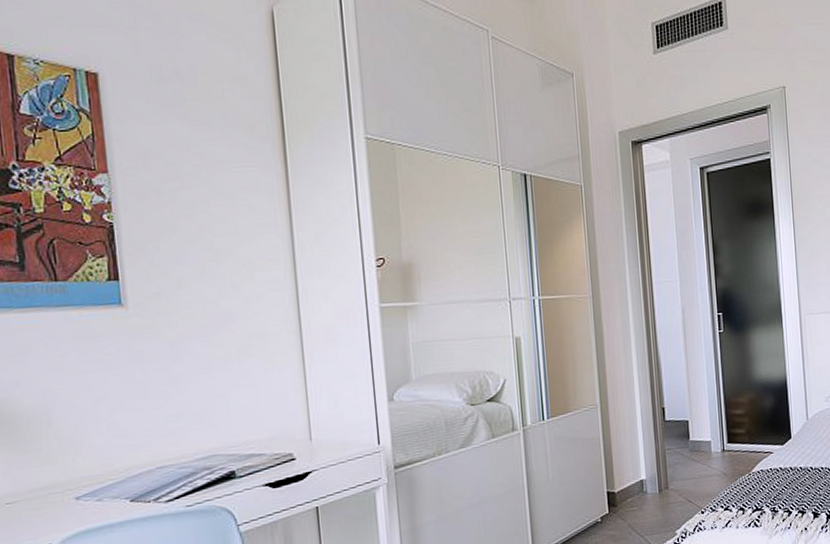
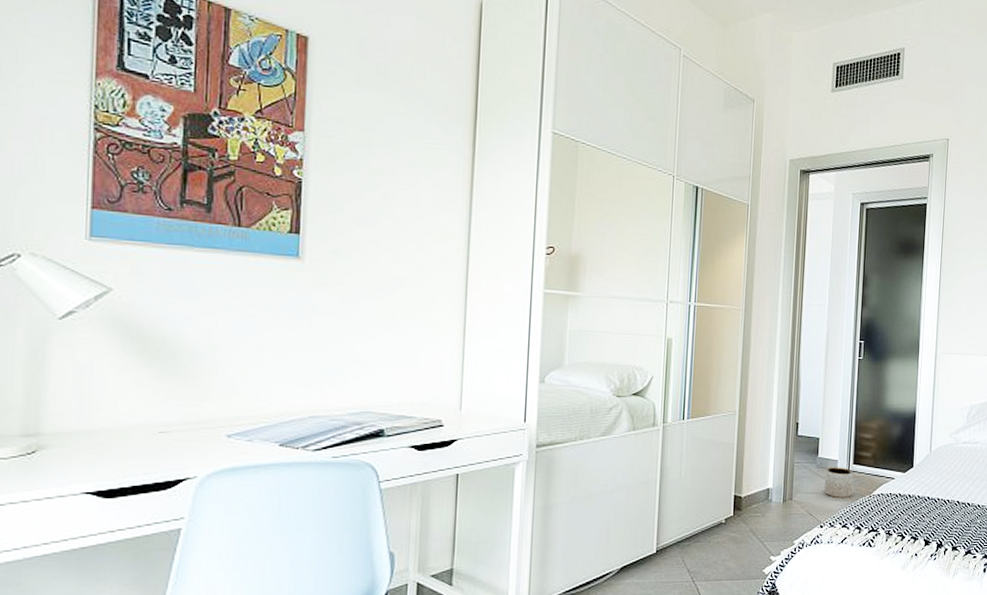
planter: none [699,448,730,481] -> present [824,467,853,498]

